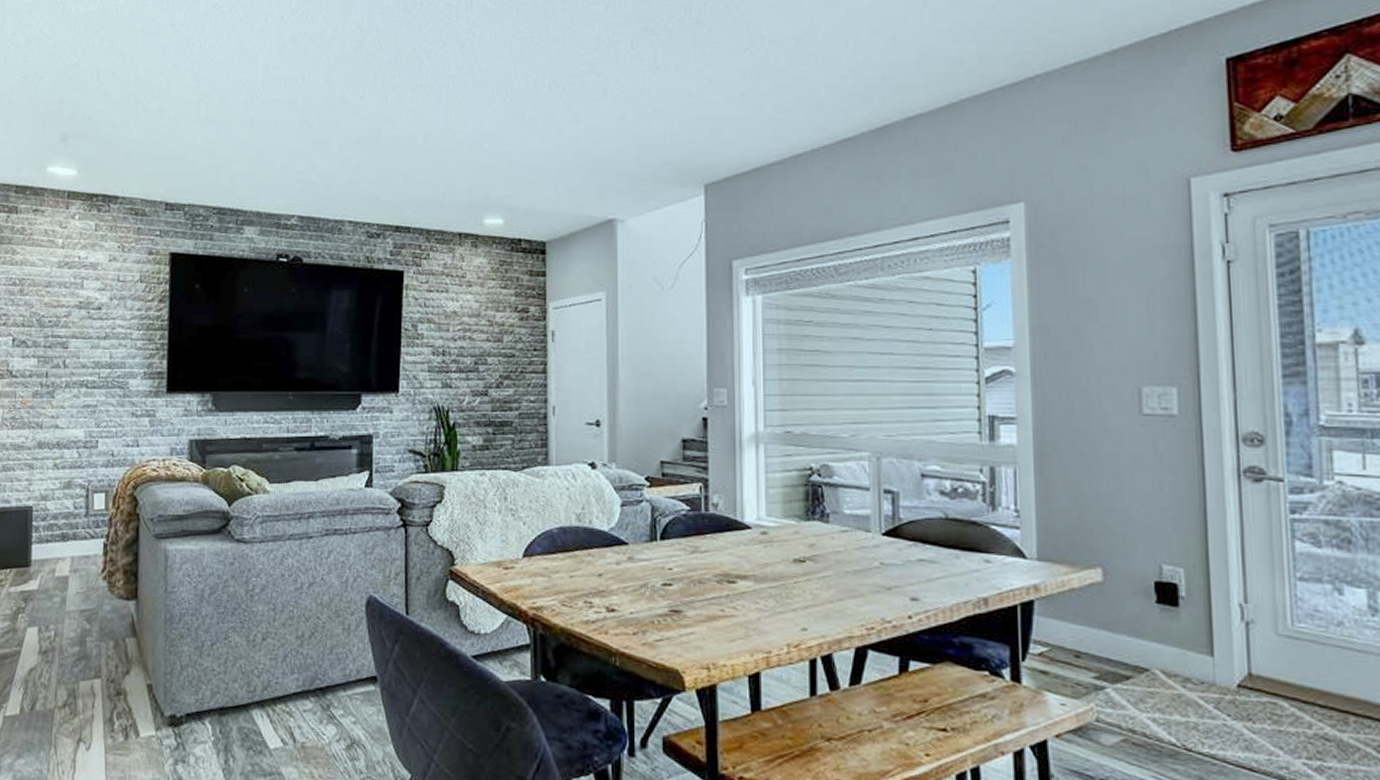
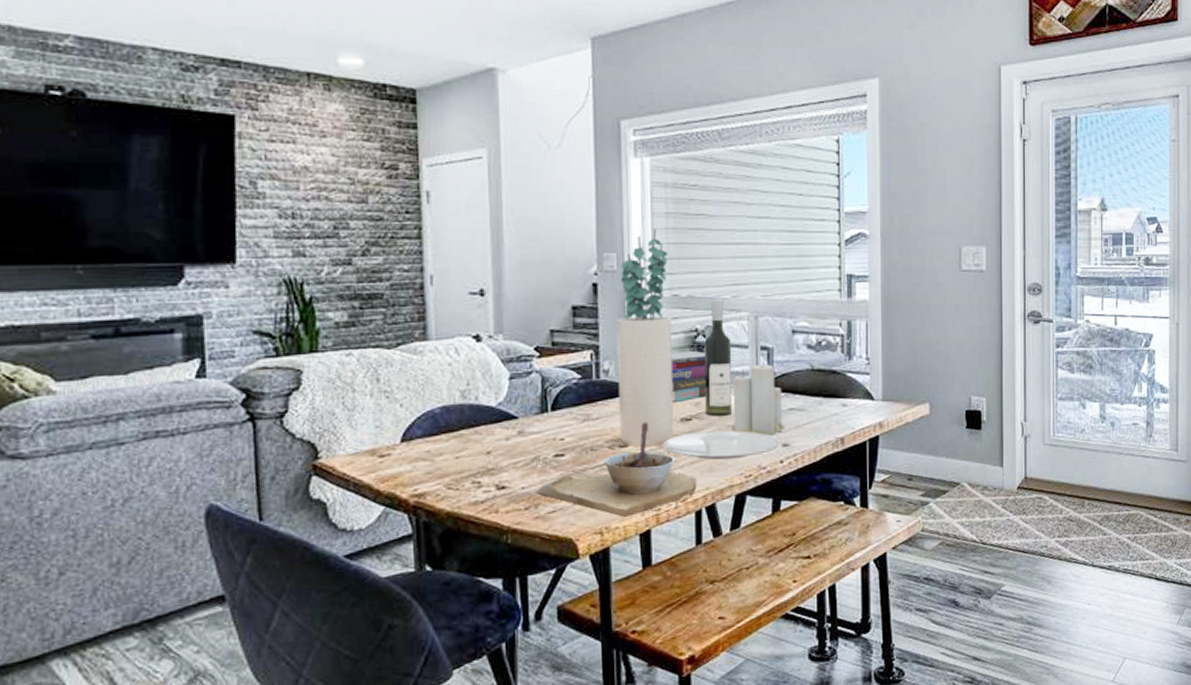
bowl: none [644,559,811,655] -> present [536,422,697,517]
vase: none [726,364,786,586] -> present [616,228,674,448]
plate: none [773,575,908,609] -> present [662,430,781,460]
books: none [782,489,822,543] -> present [670,350,707,403]
bottle: none [819,436,852,562] -> present [704,298,733,417]
candle: none [851,506,915,586] -> present [732,362,786,435]

